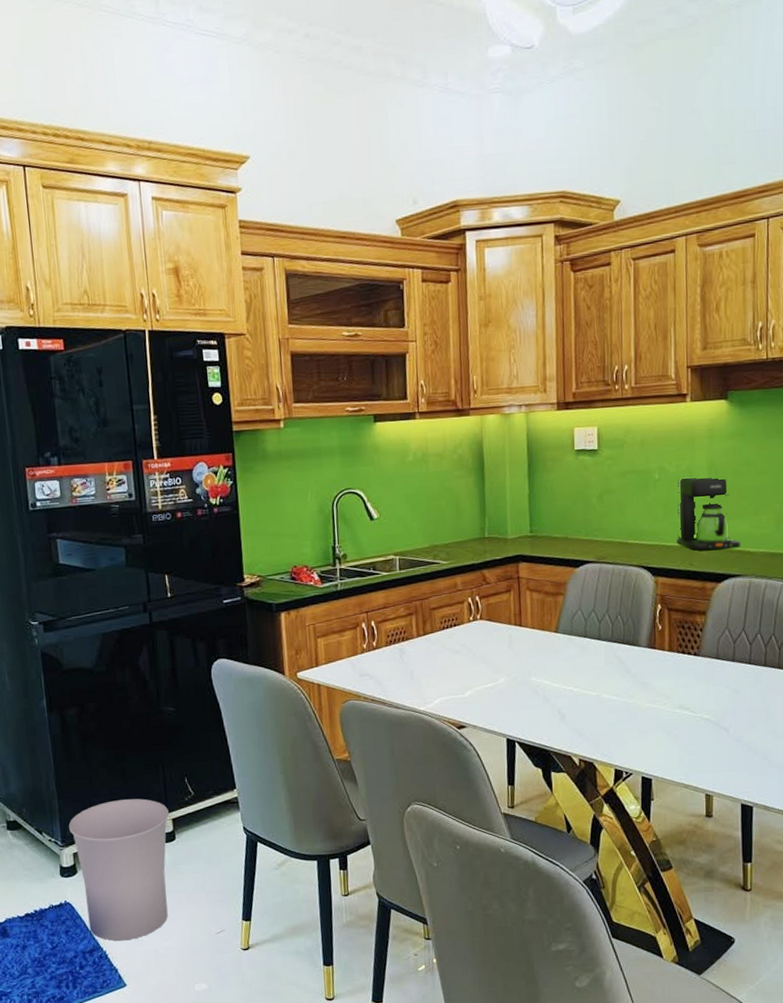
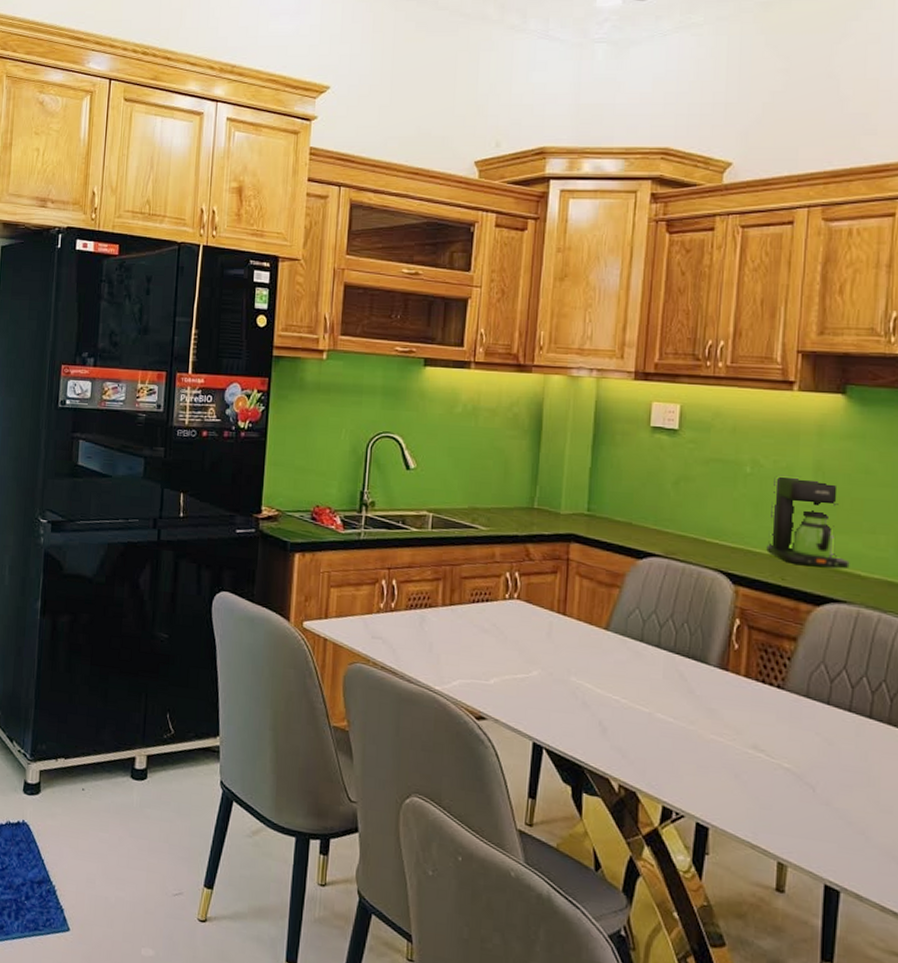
waste bin: present [69,798,169,941] -> none [40,722,144,880]

